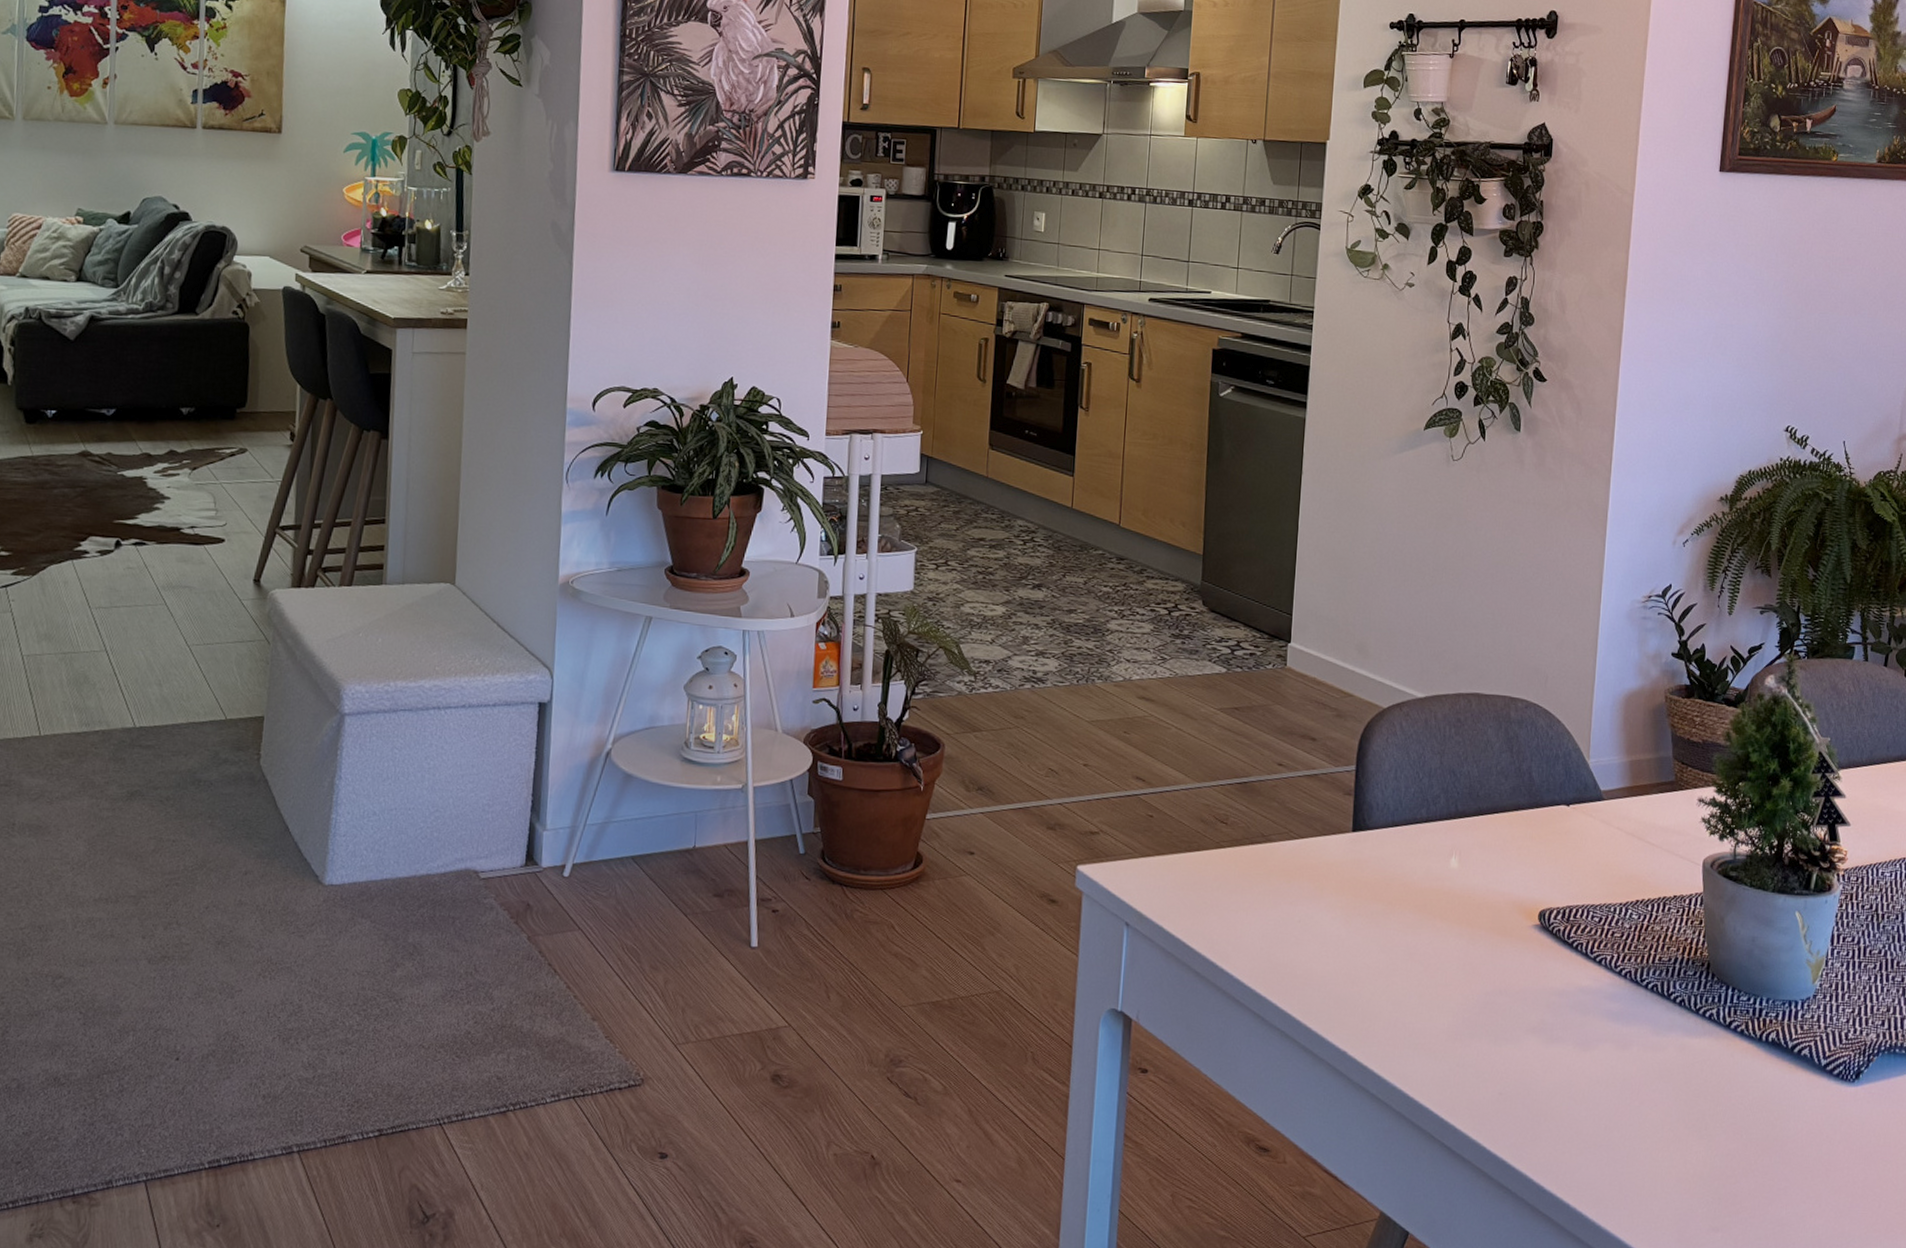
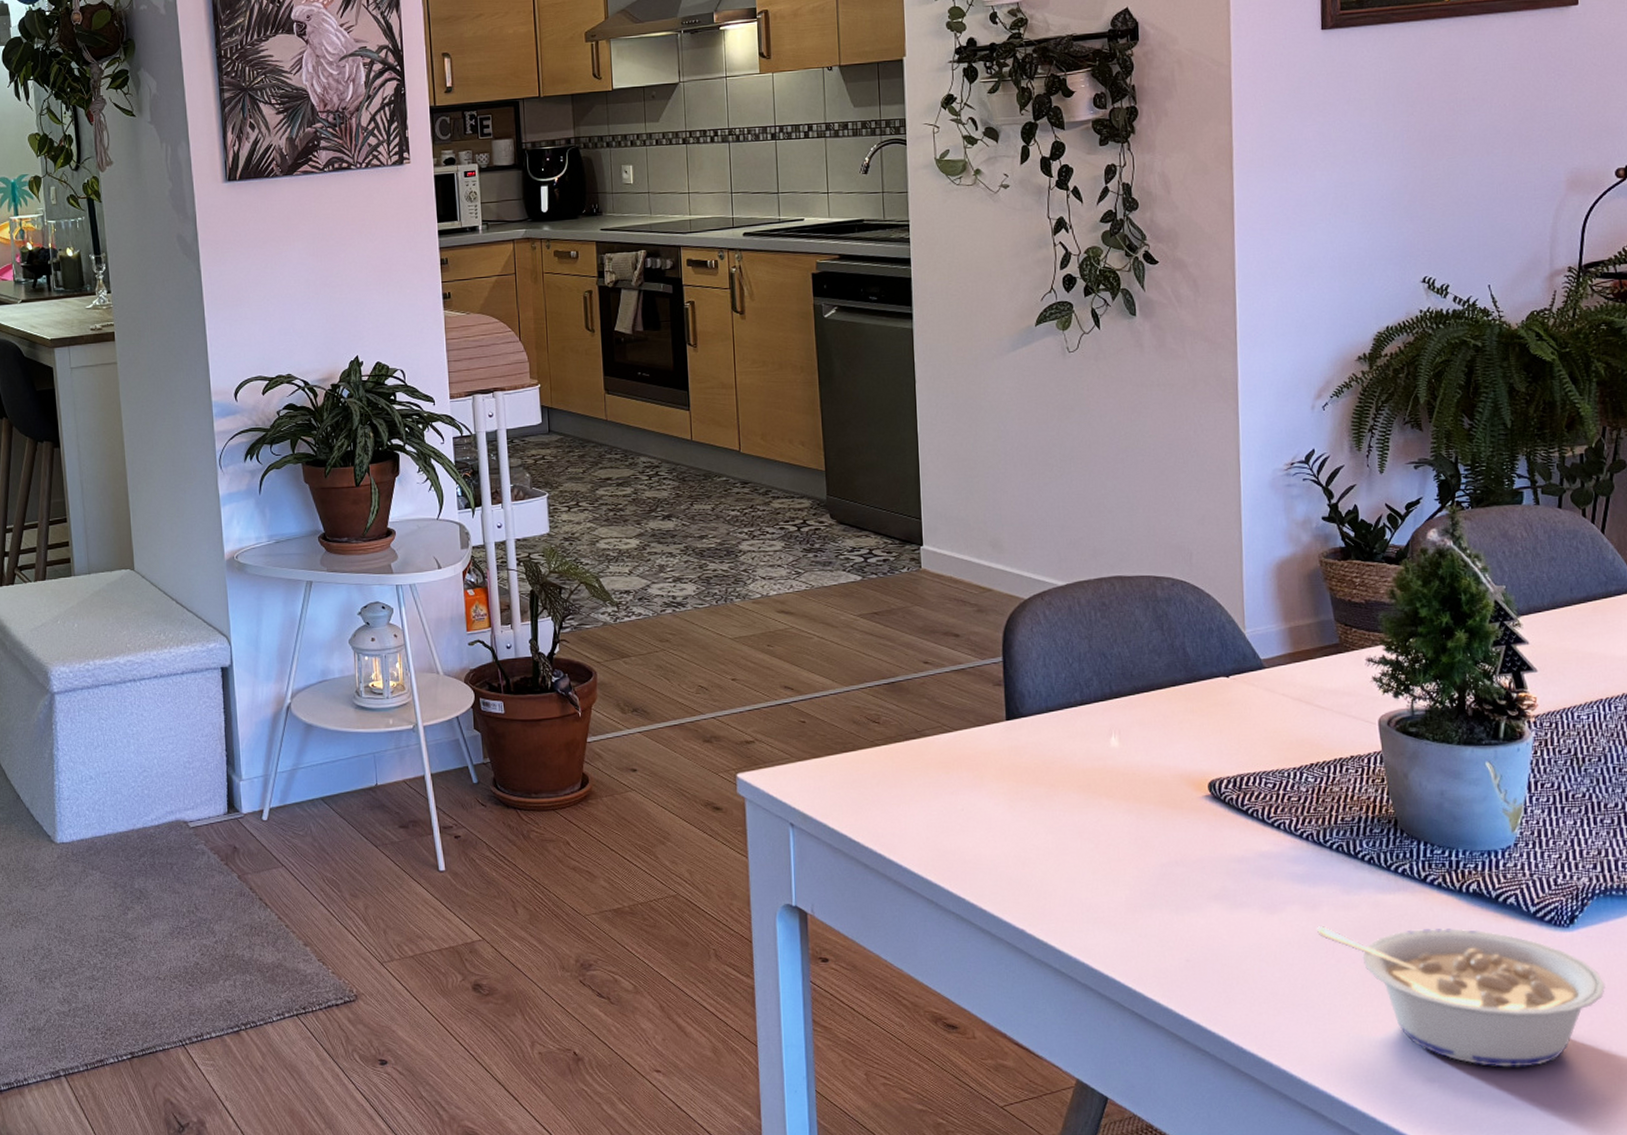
legume: none [1624,1066,1881,1221] -> present [1316,926,1605,1068]

